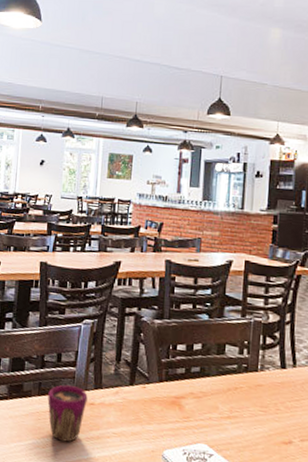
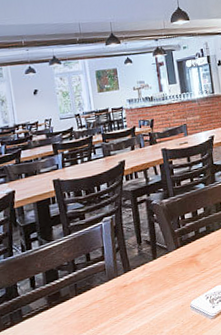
cup: present [47,385,88,442] -> none [84,276,121,327]

